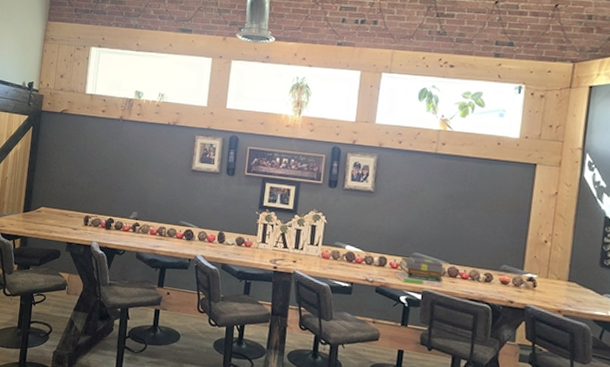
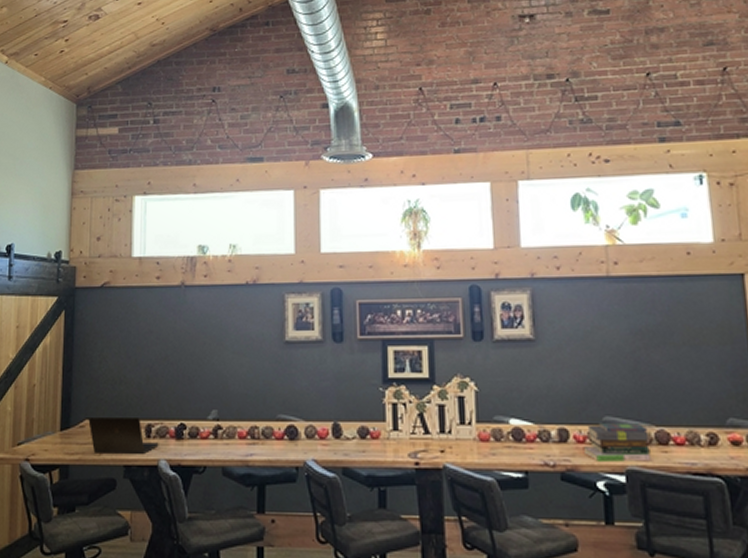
laptop: none [44,205,93,236] -> present [88,416,159,454]

